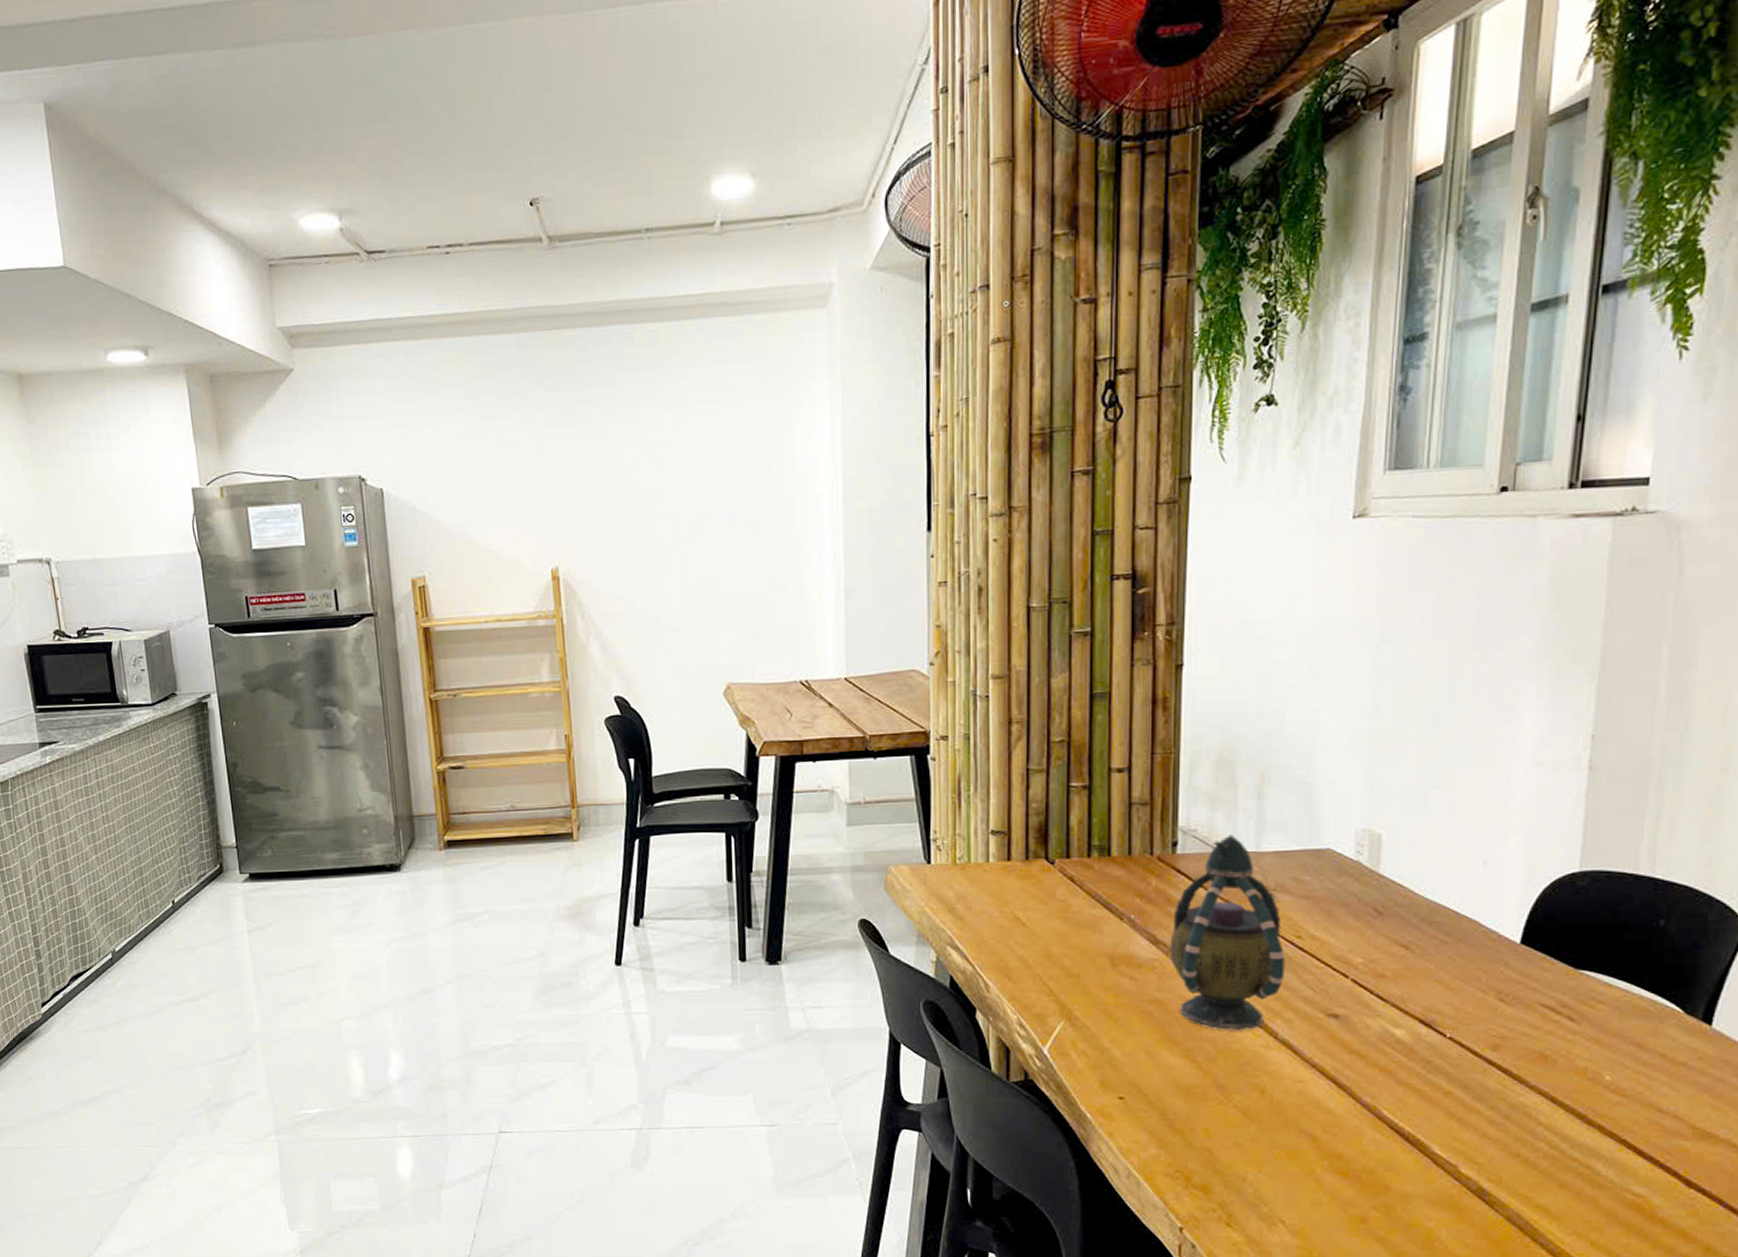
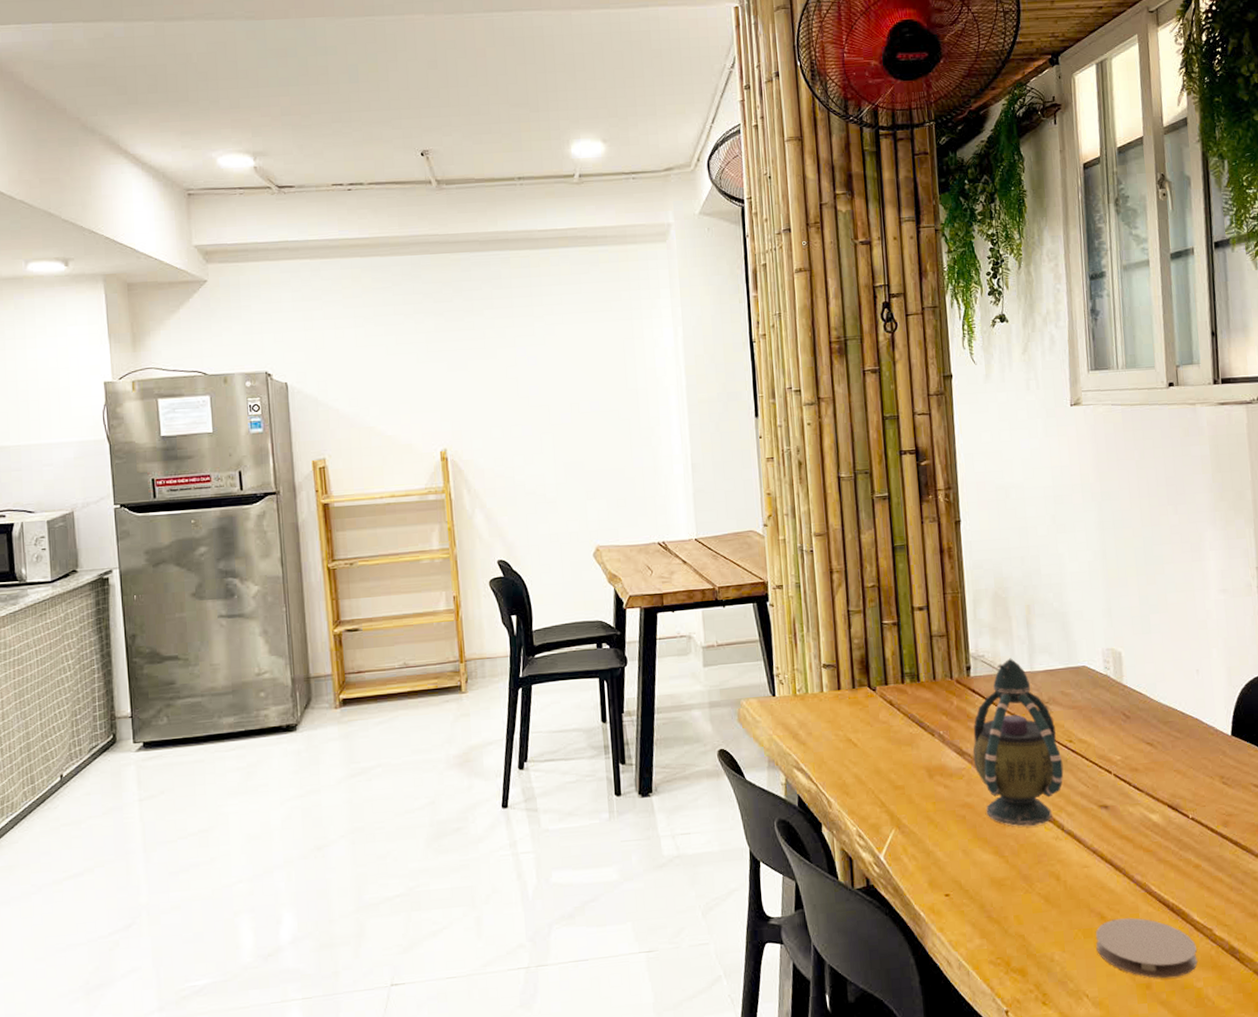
coaster: none [1302,1143,1433,1214] -> present [1095,917,1198,979]

